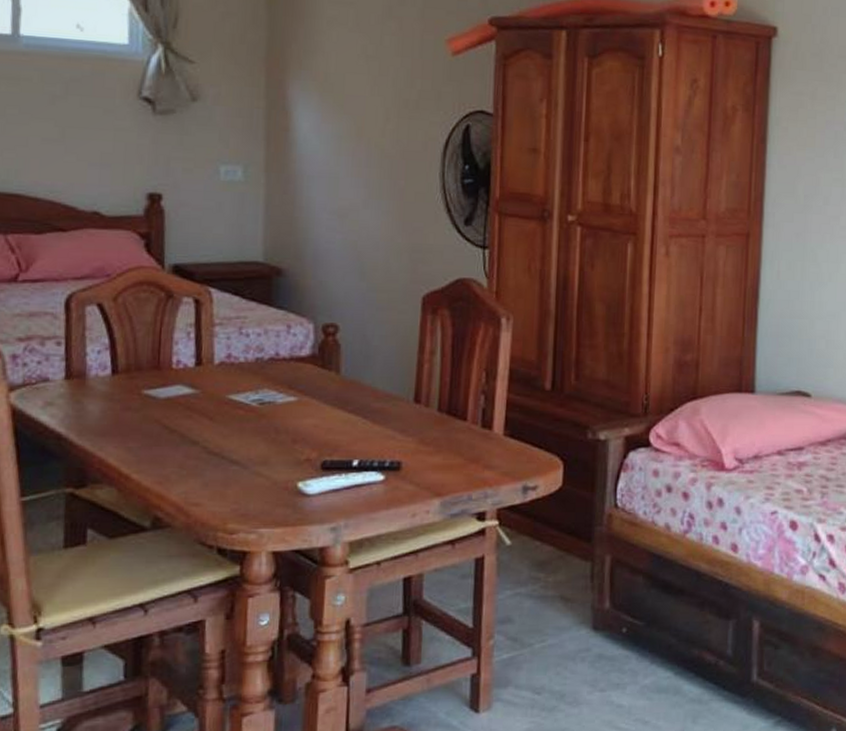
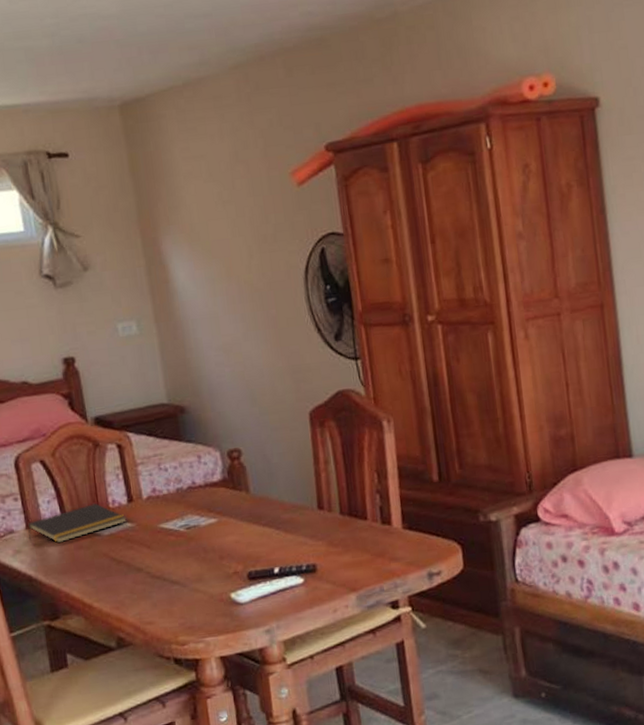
notepad: none [67,360,190,401] -> present [27,502,127,544]

